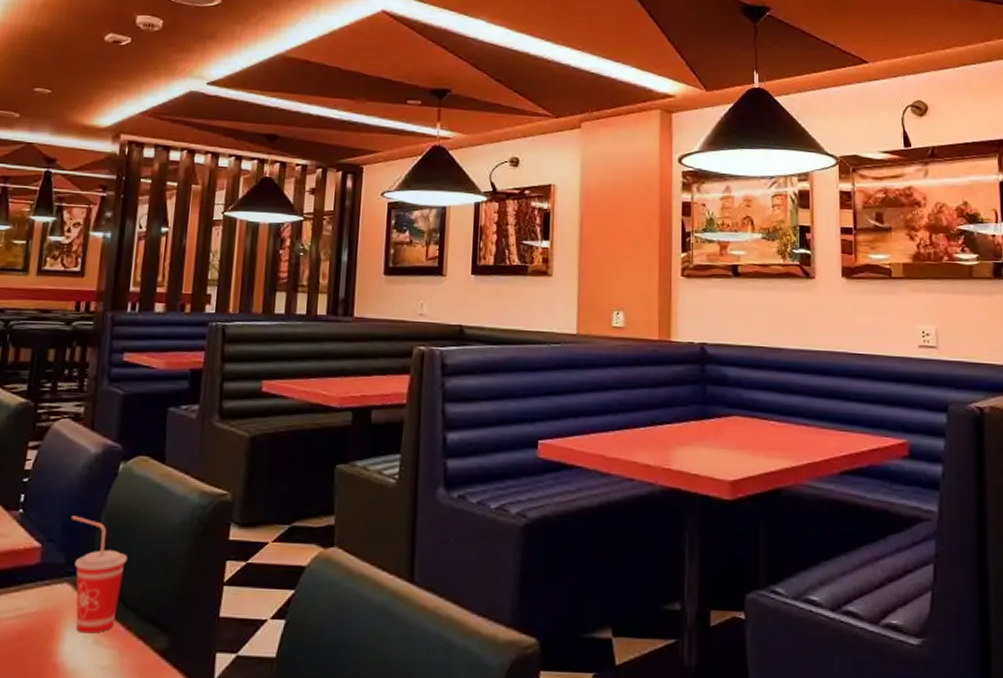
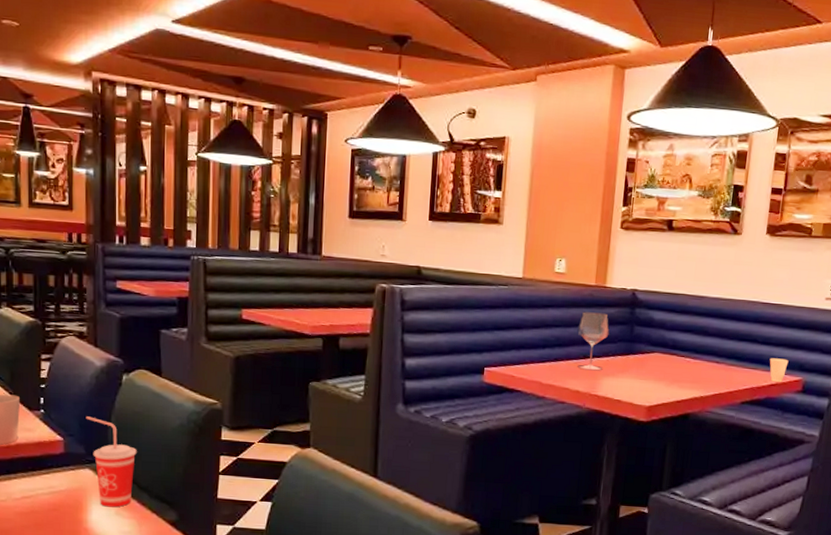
wine glass: none [642,370,679,440] -> present [577,312,610,371]
cup: none [866,417,888,447] -> present [769,358,789,383]

